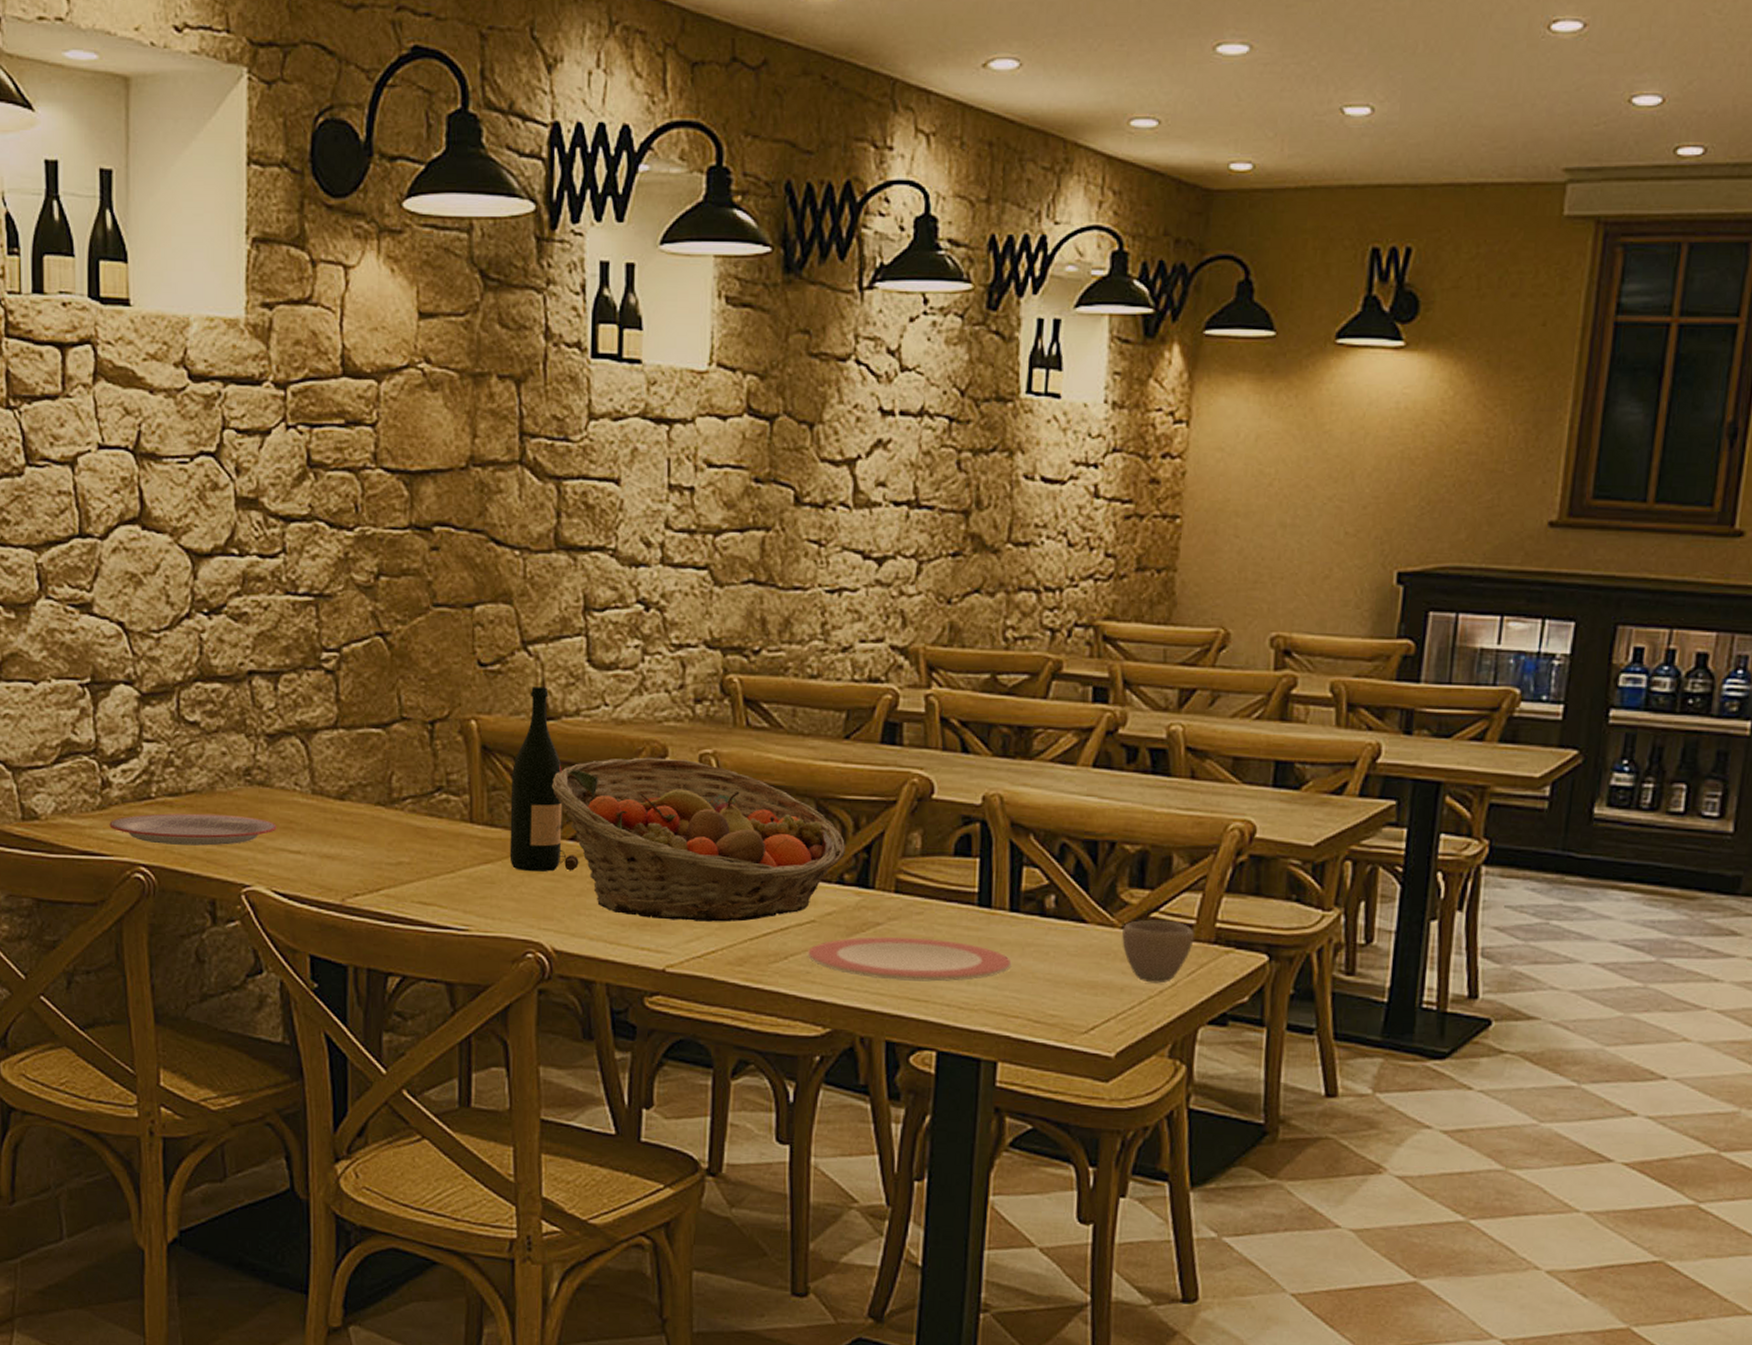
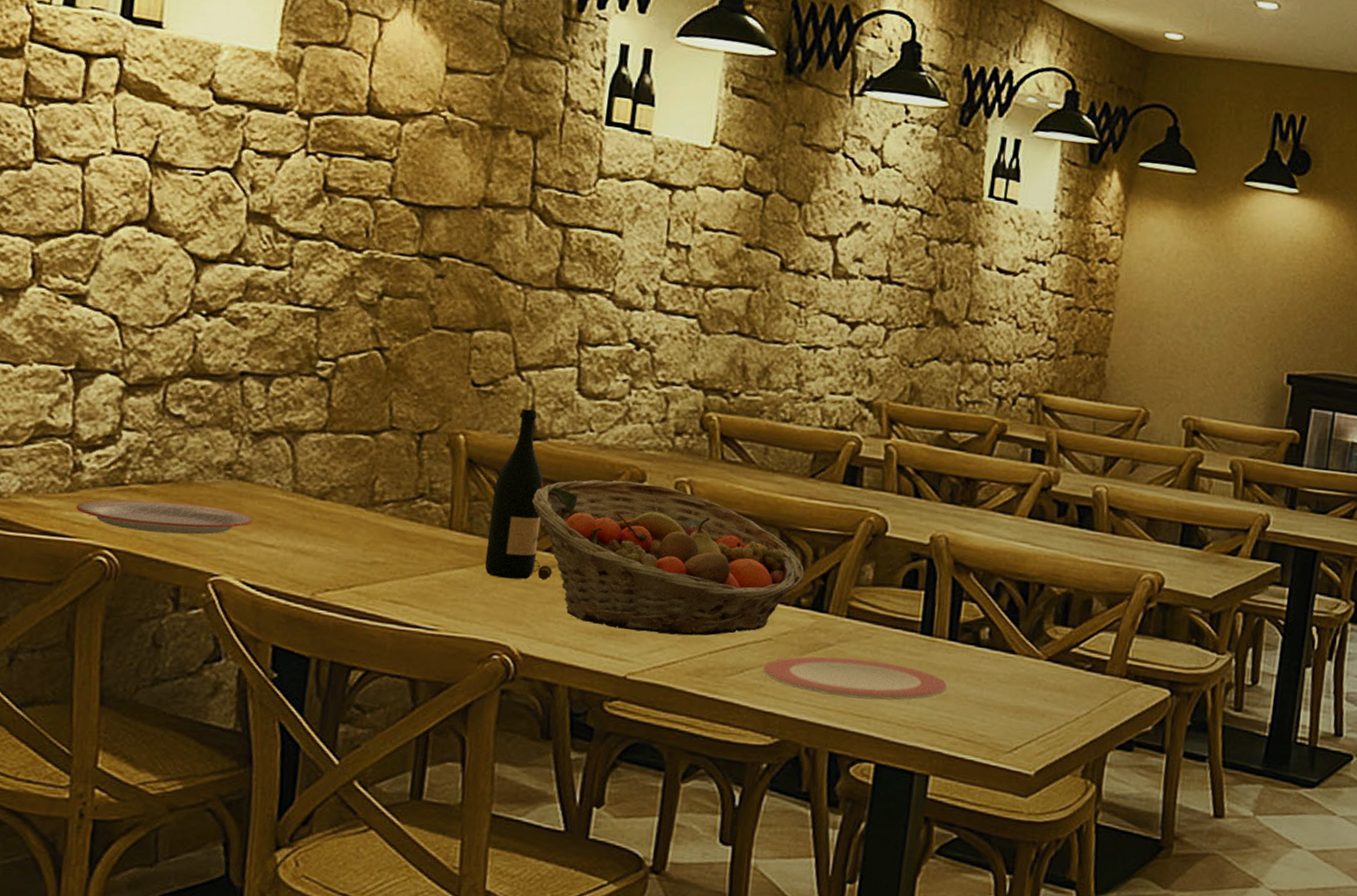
cup: present [1122,919,1194,984] -> none [1045,654,1108,711]

